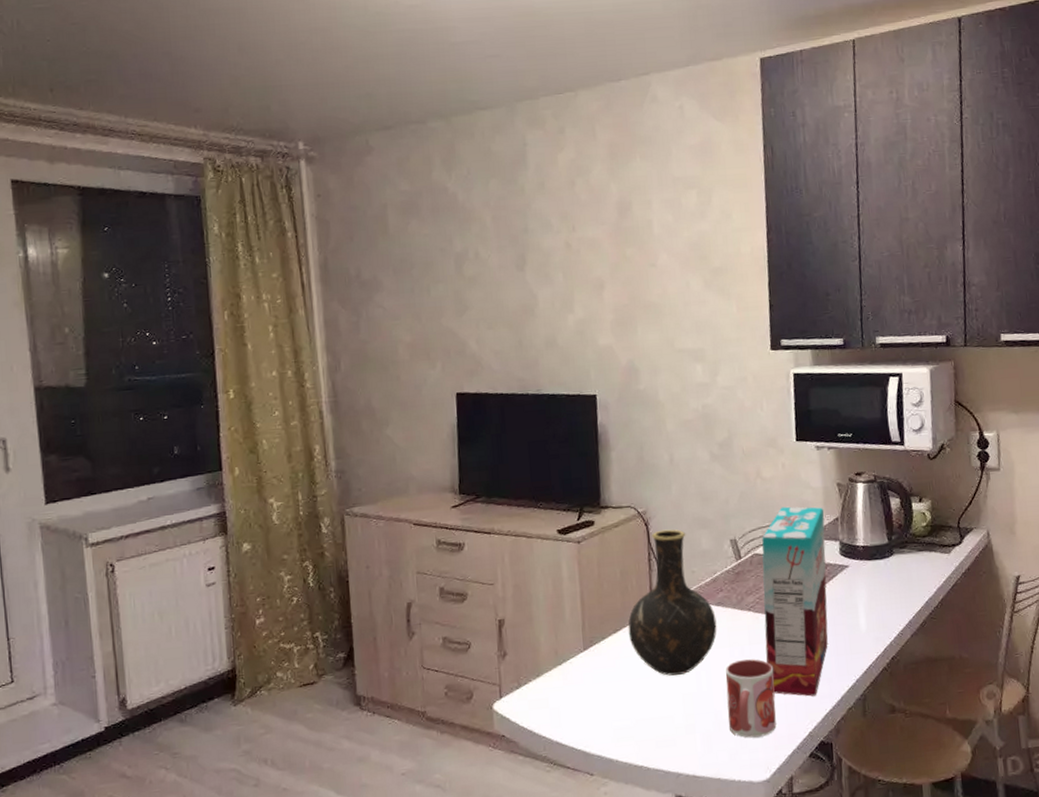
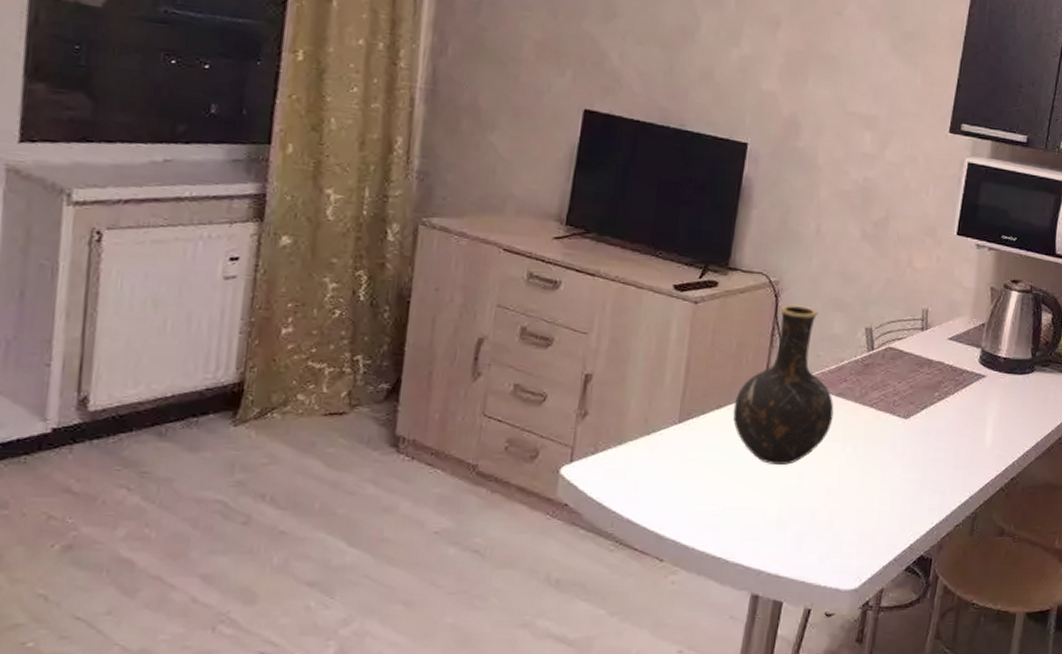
mug: present [725,659,777,738] -> none [824,458,886,543]
cereal box: present [761,506,828,697] -> none [878,302,972,507]

